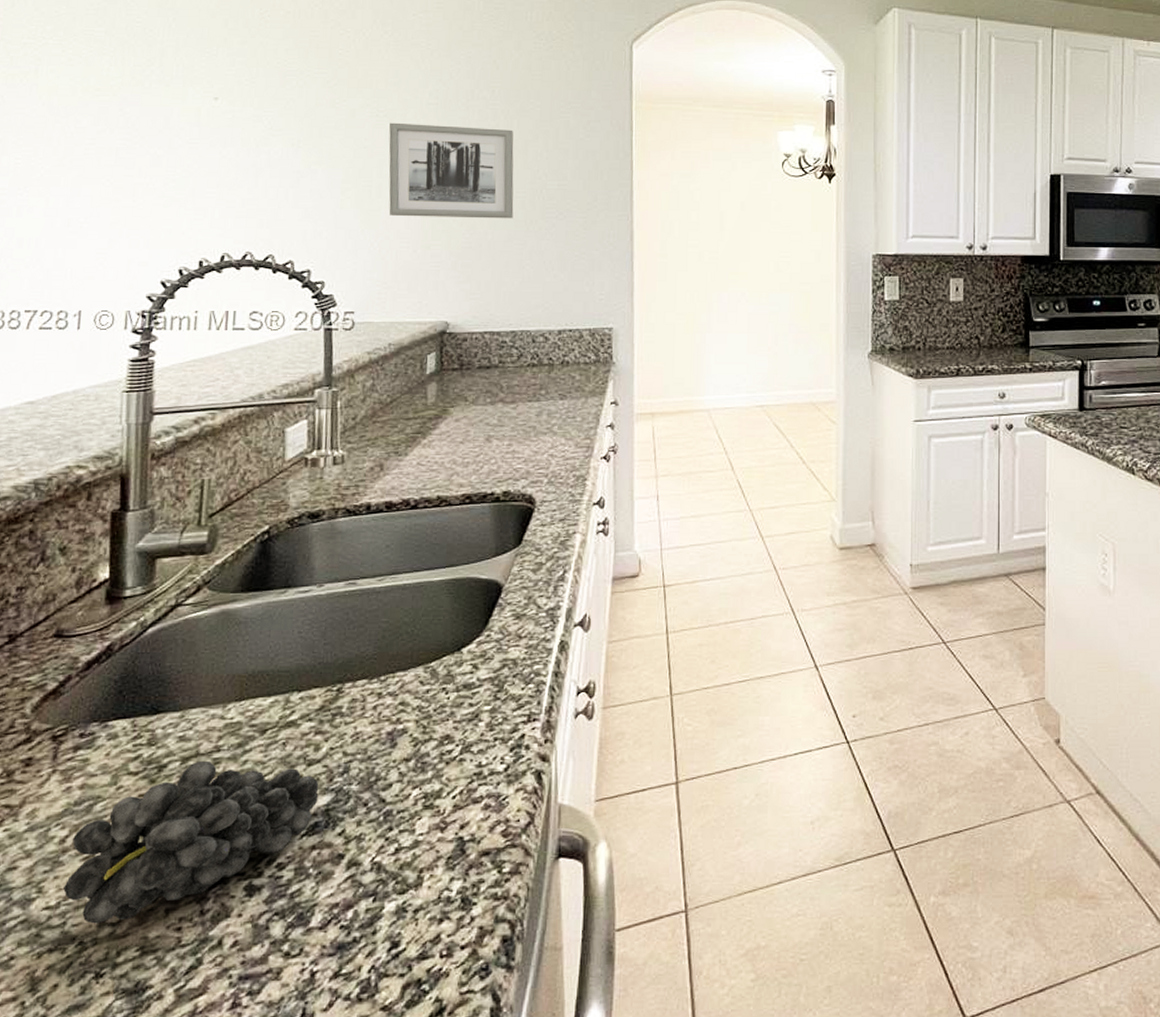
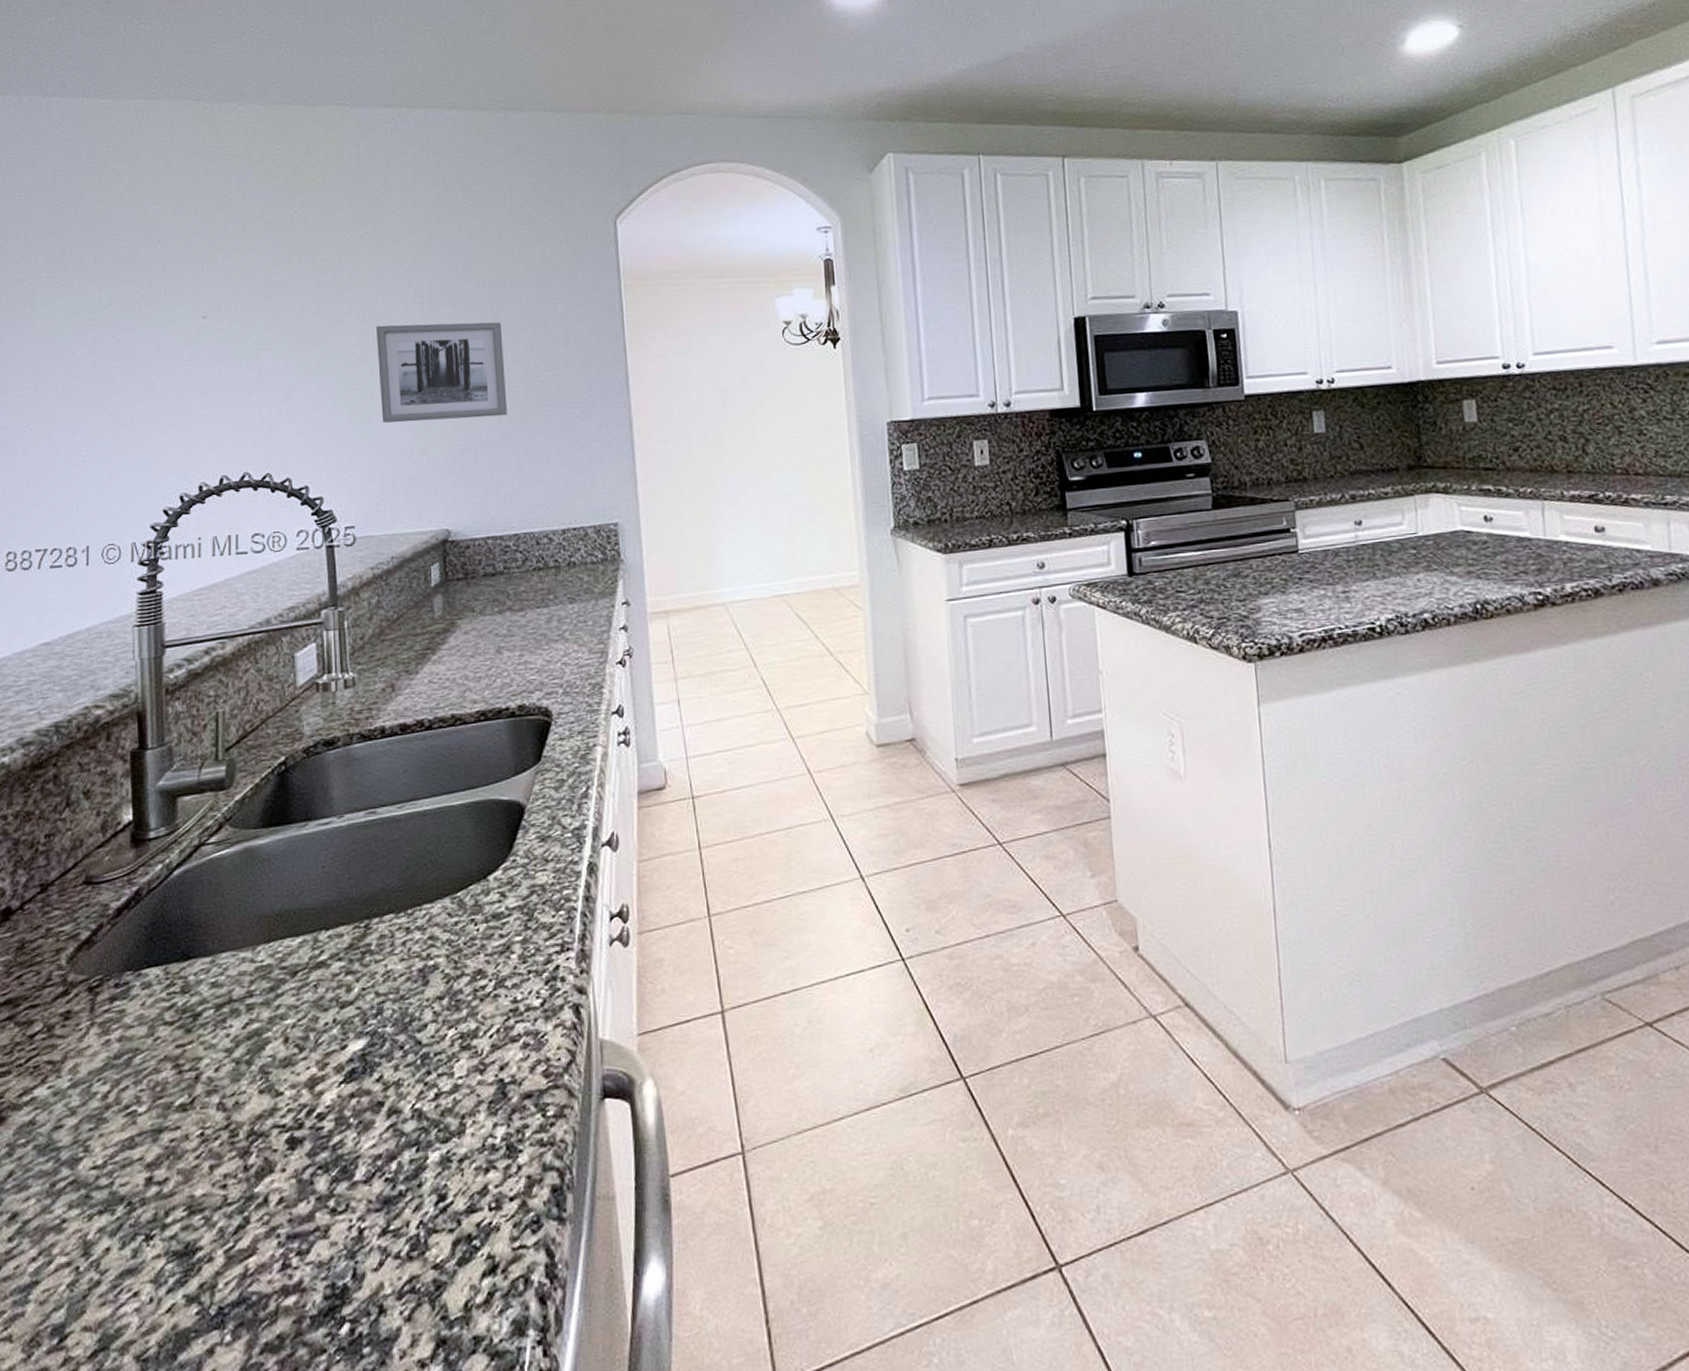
fruit: present [63,762,319,924] -> none [109,1008,354,1183]

